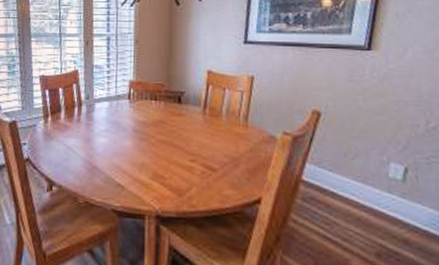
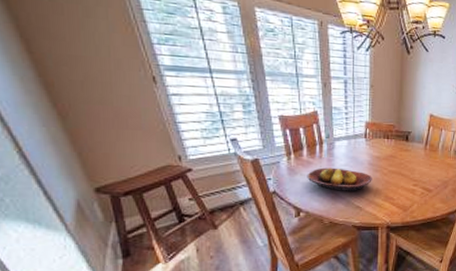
fruit bowl: none [63,133,137,165] -> present [307,167,372,192]

